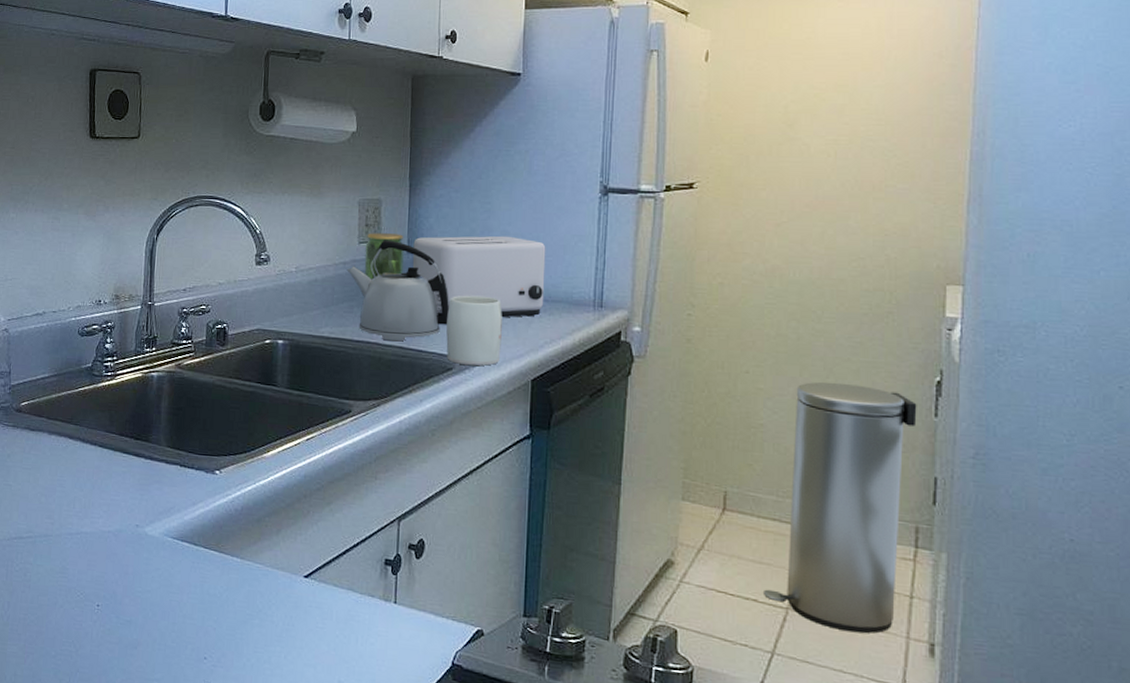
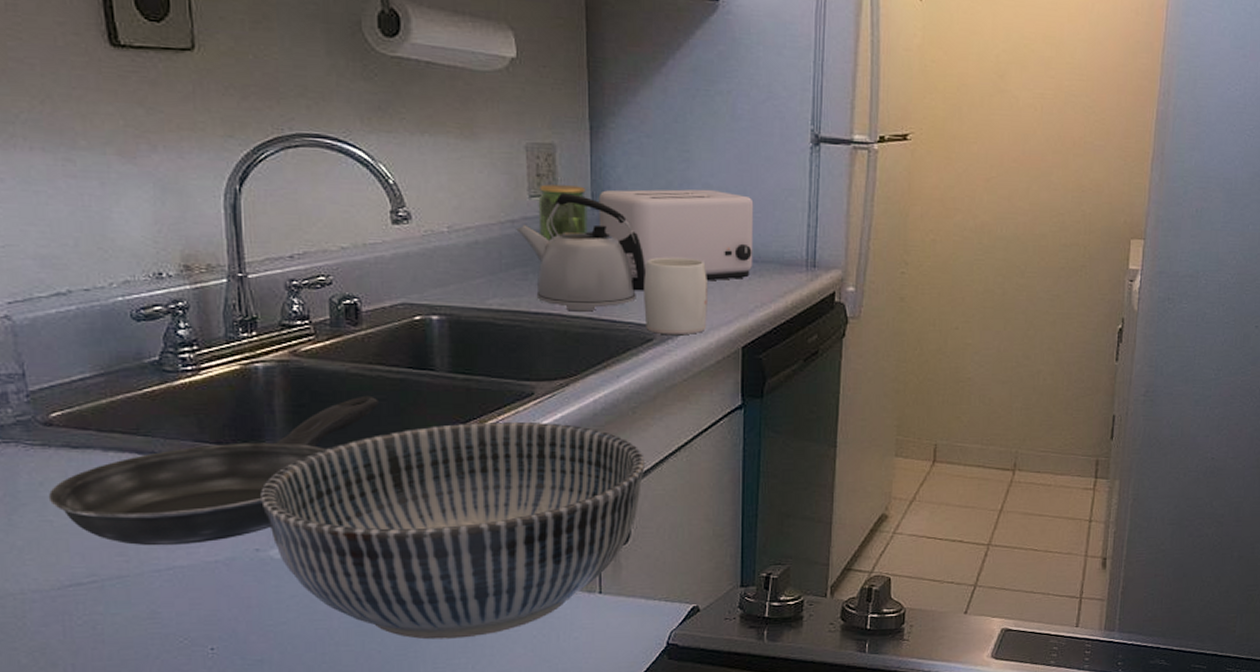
frying pan: none [11,403,234,515] -> present [48,395,379,546]
bowl: none [144,433,440,628] -> present [261,421,645,640]
pedal bin: present [762,382,917,634] -> none [967,334,1102,558]

